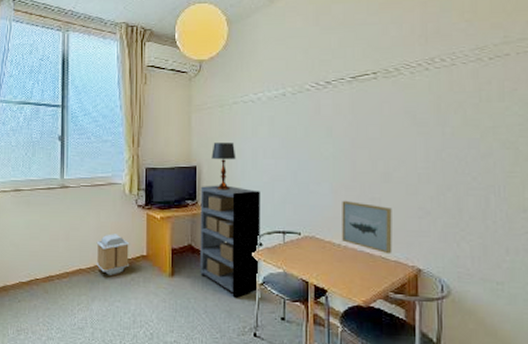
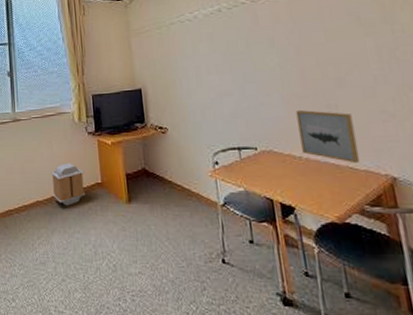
shelving unit: present [200,185,261,298] -> none [148,105,221,222]
table lamp: present [211,142,236,191] -> none [155,62,180,111]

